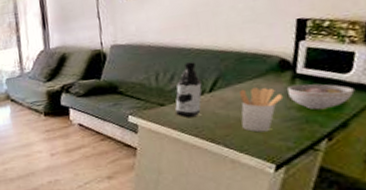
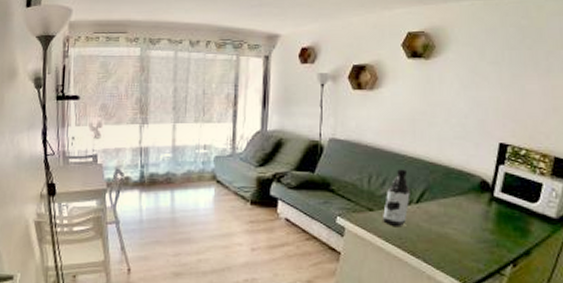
utensil holder: present [238,87,284,133] -> none [441,205,481,251]
bowl: present [287,83,355,110] -> none [483,207,539,236]

